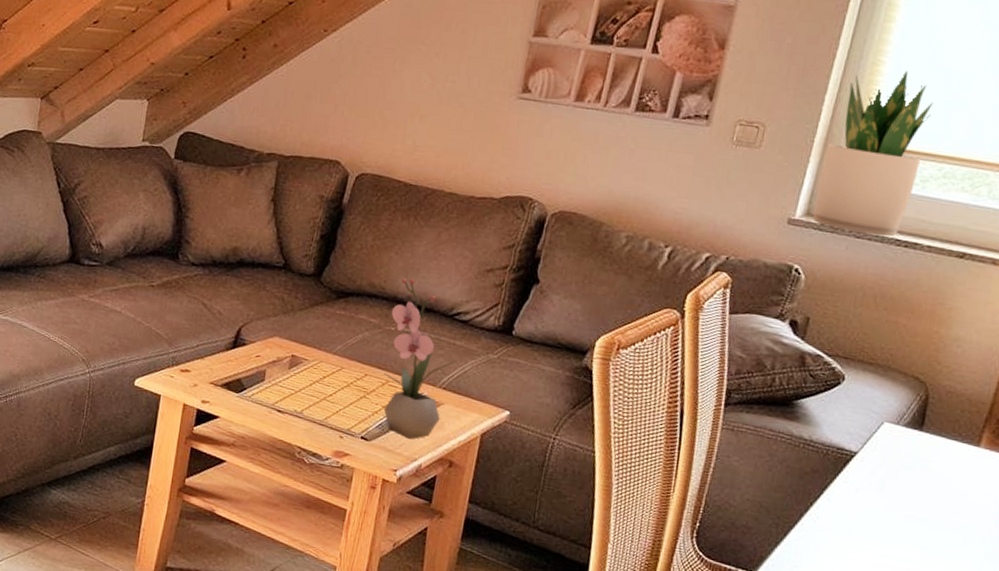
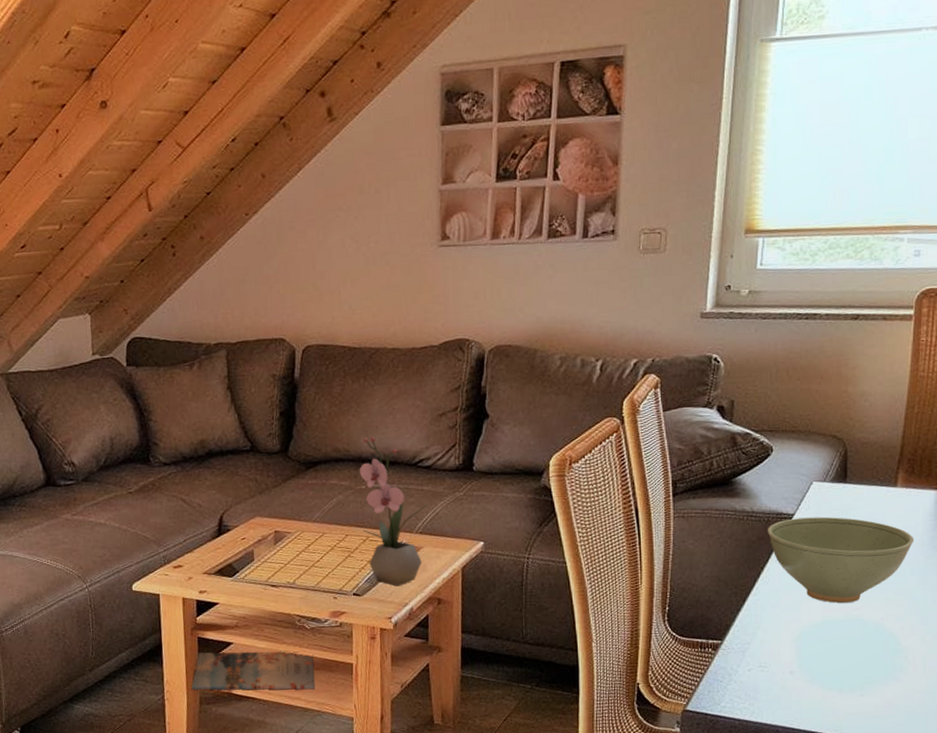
magazine: none [174,464,308,528] -> present [191,651,315,690]
planter: present [813,71,934,237] -> none [722,155,811,315]
bowl: none [823,456,991,563] -> present [767,516,915,604]

